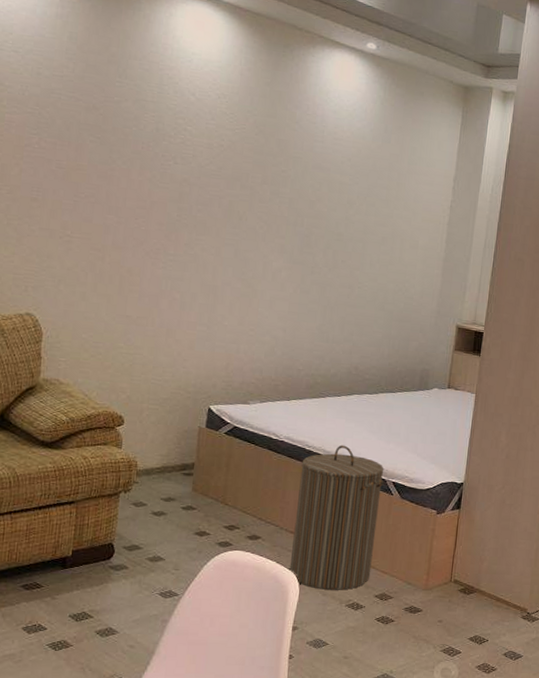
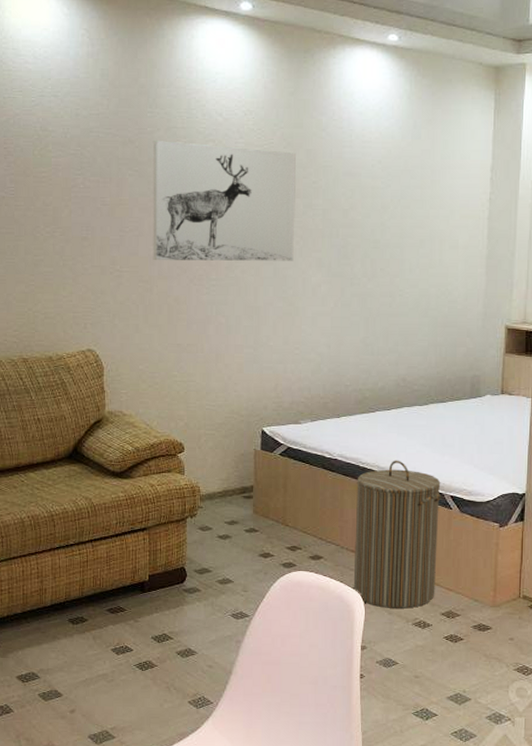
wall art: none [108,110,267,245] -> present [152,141,296,261]

